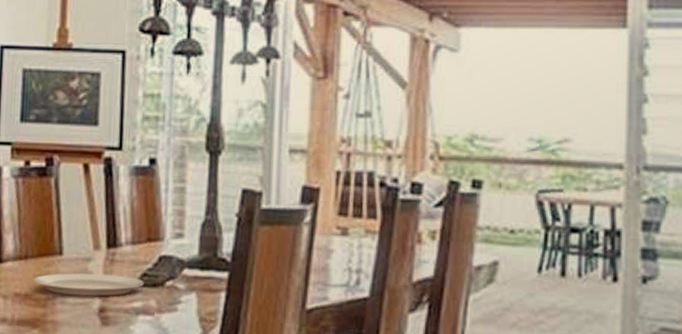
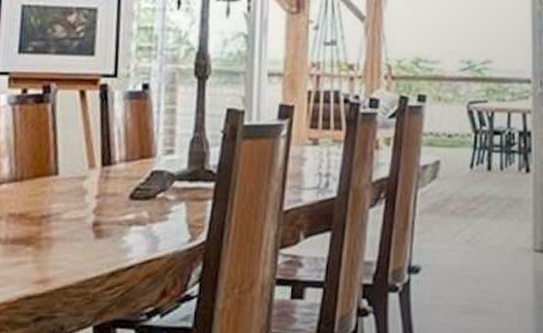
plate: present [34,273,144,297] -> none [29,190,137,212]

